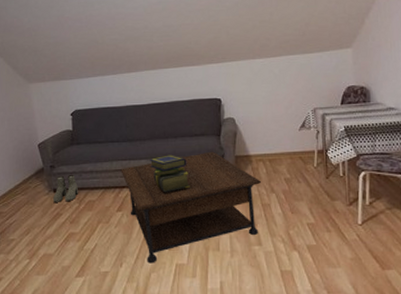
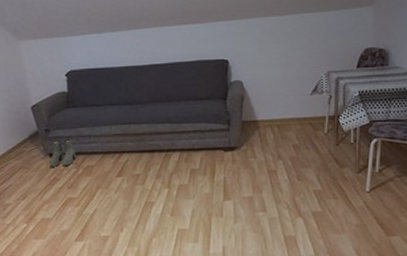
coffee table: present [121,151,262,264] -> none [120,116,269,229]
stack of books: present [149,155,190,193] -> none [151,119,194,159]

